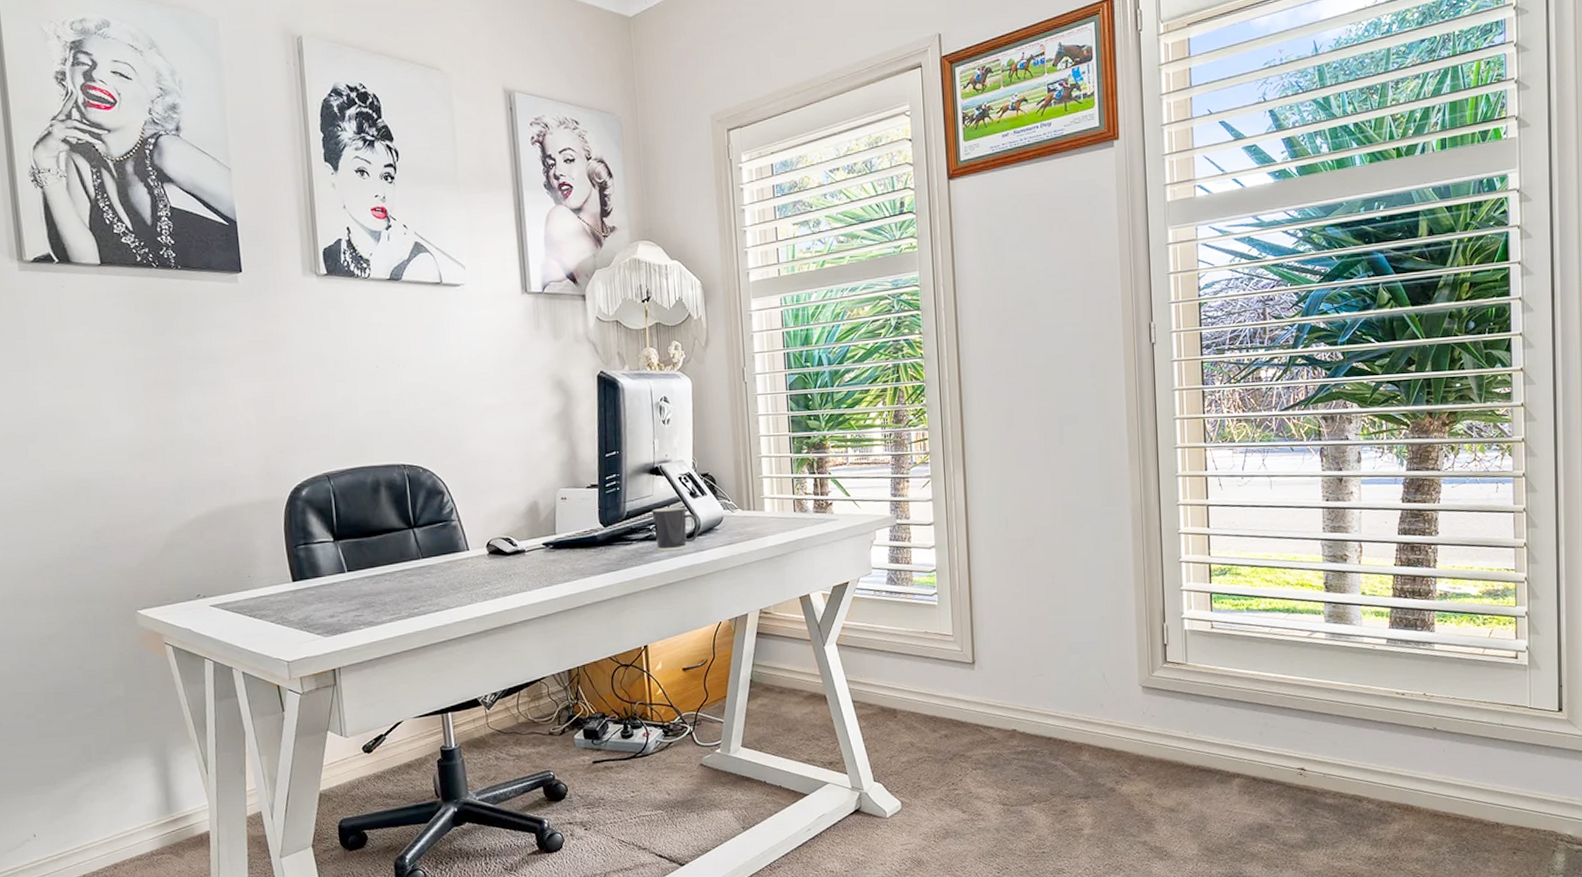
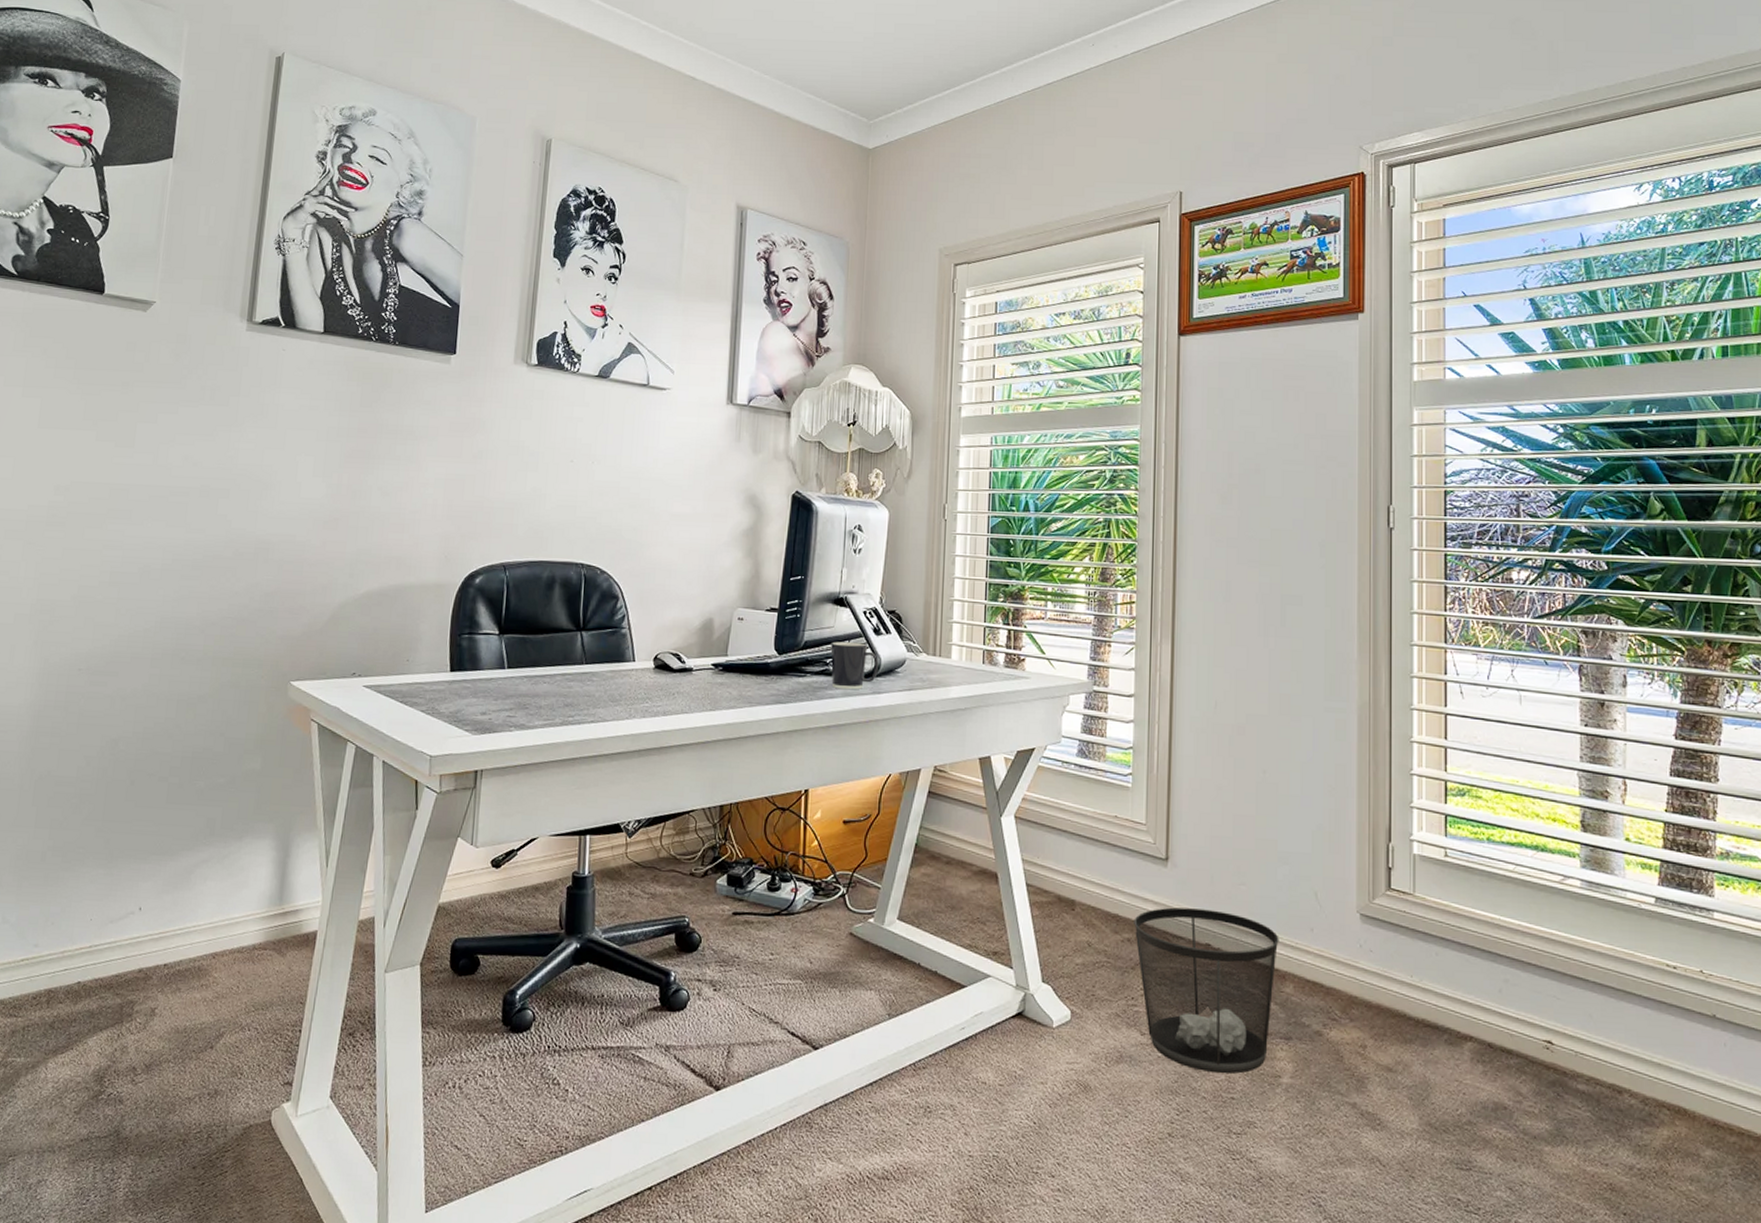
waste bin: none [949,700,1075,835] -> present [1134,907,1279,1074]

